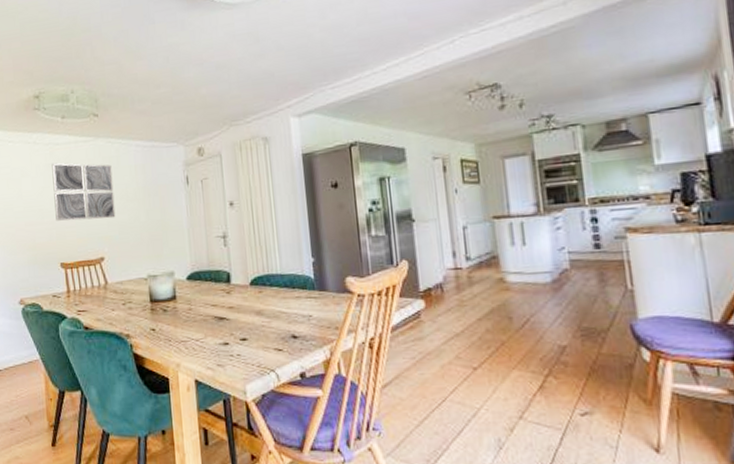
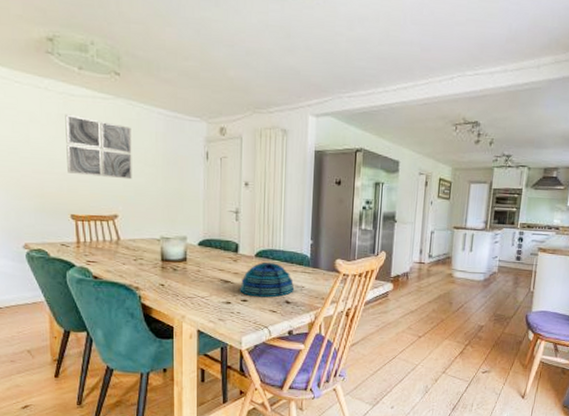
decorative bowl: none [237,289,301,334] -> present [240,262,295,298]

